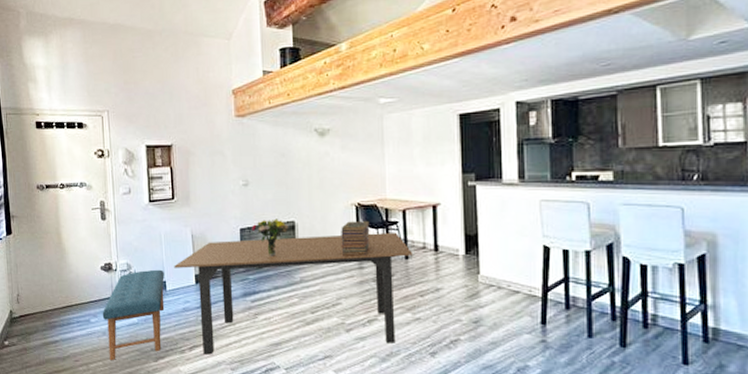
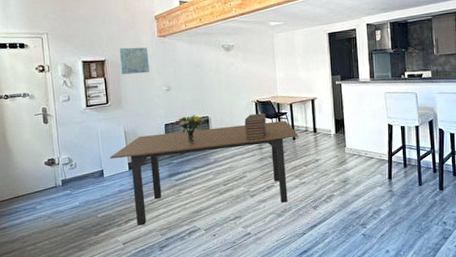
bench: present [102,269,165,361] -> none [47,161,103,239]
wall art: none [188,129,224,163] -> present [119,47,150,74]

